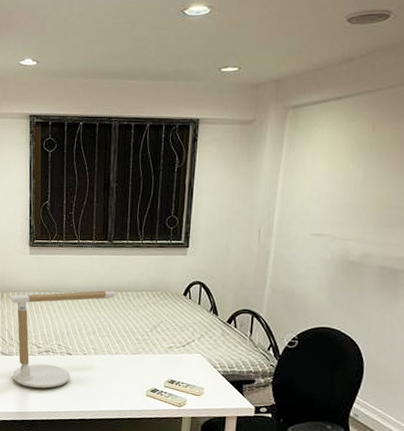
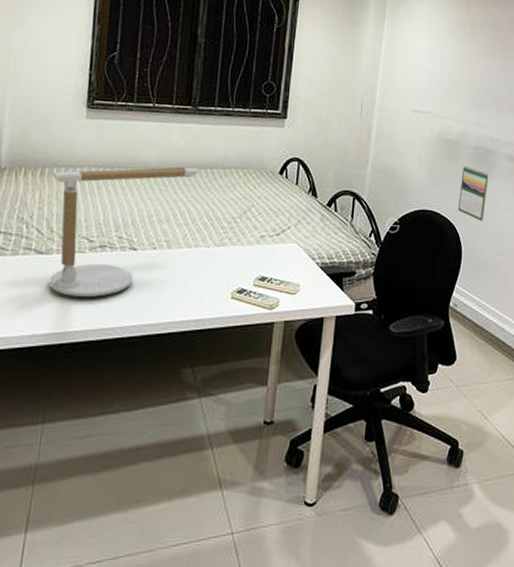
calendar: none [359,285,396,339] -> present [457,165,489,221]

